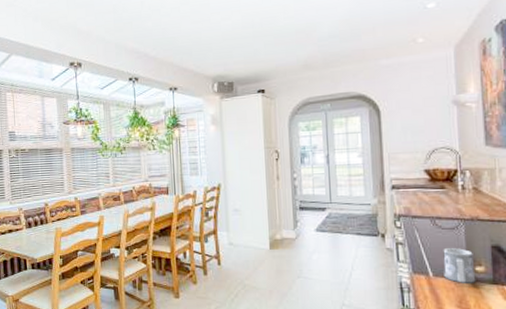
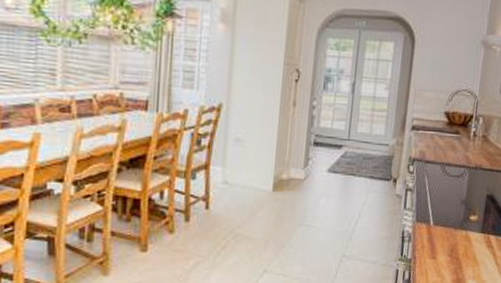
mug: present [443,248,476,283] -> none [443,196,471,232]

